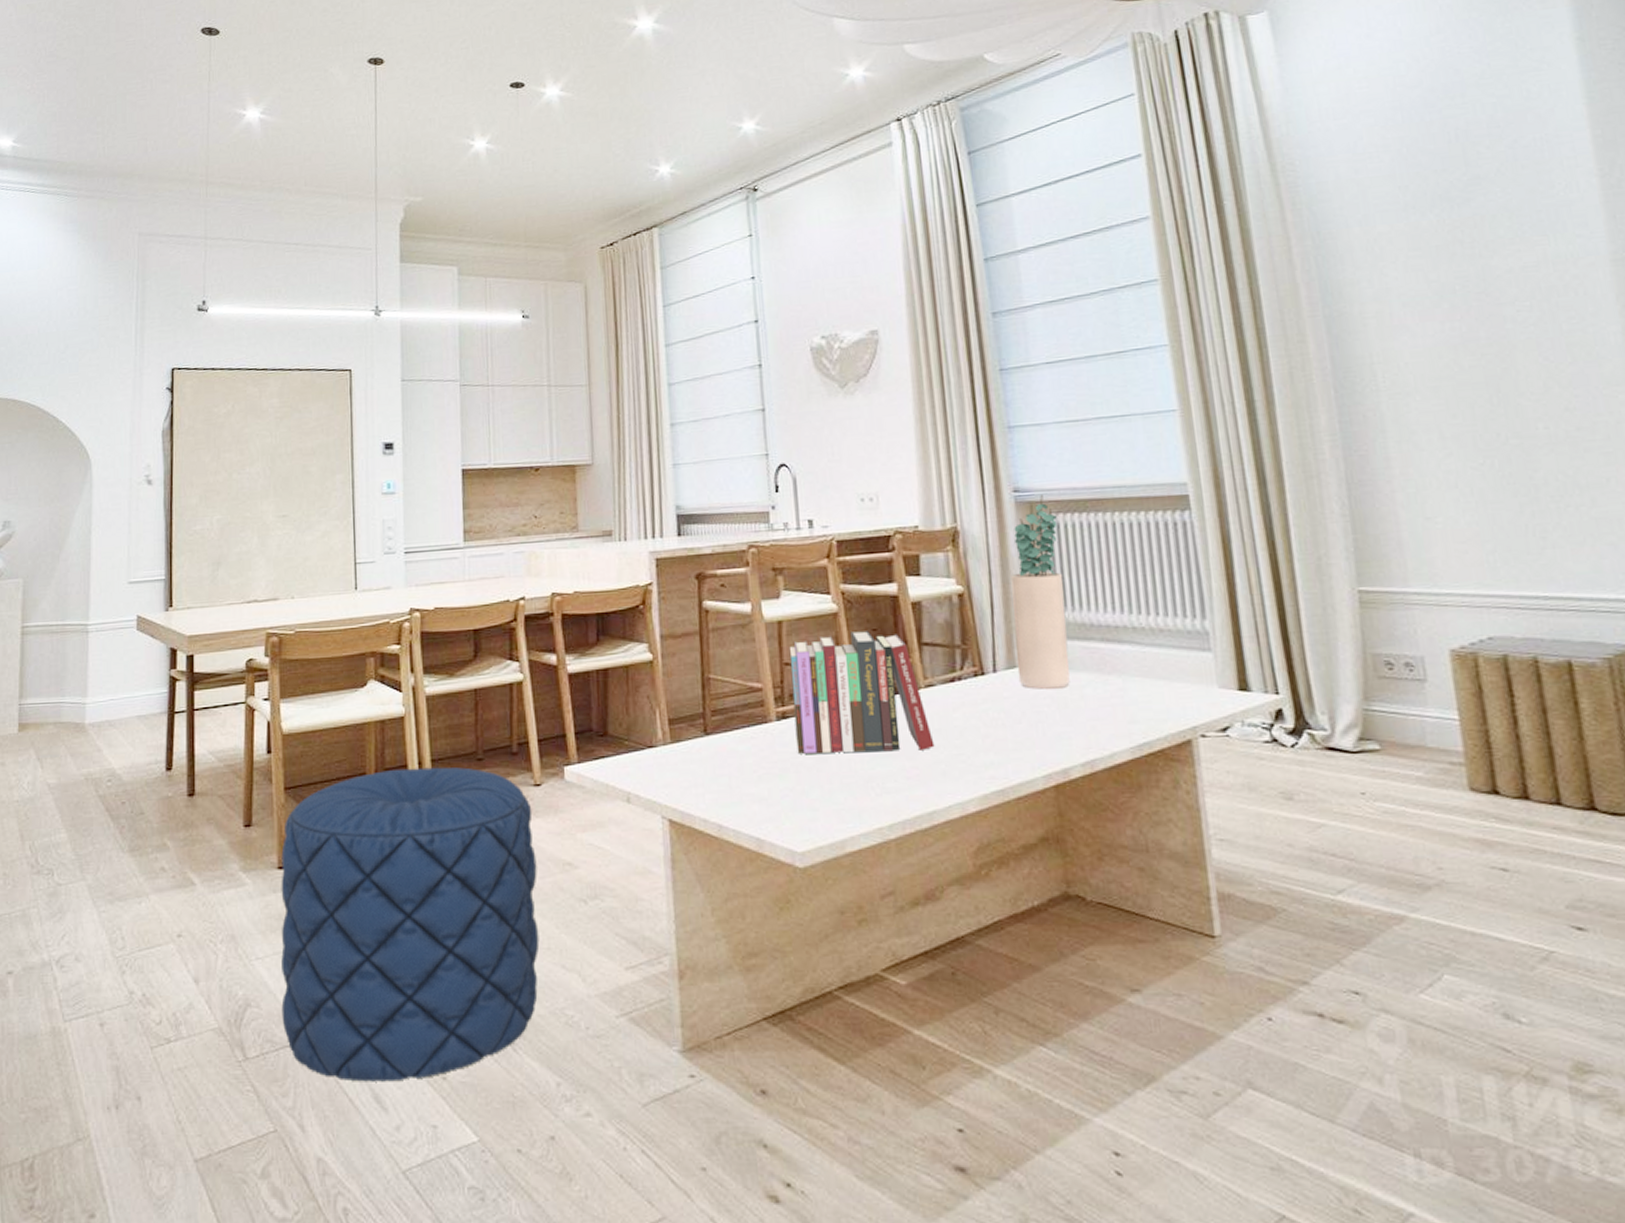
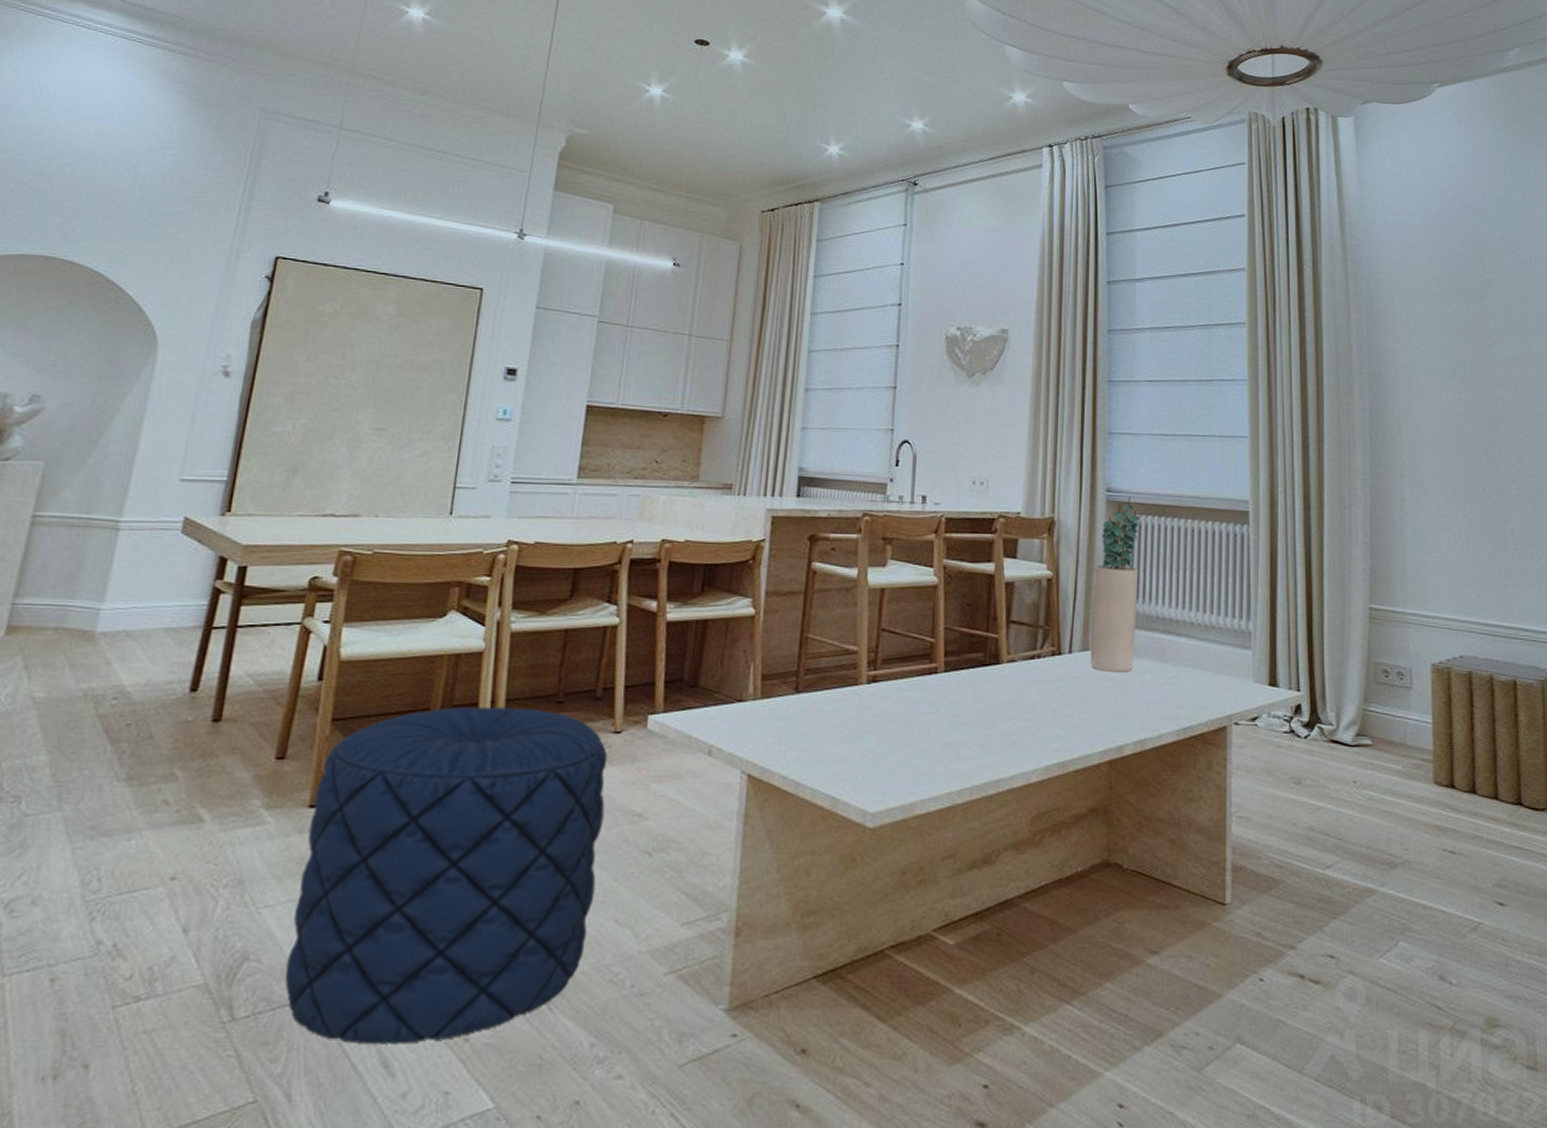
books: present [789,631,935,755] -> none [882,605,1009,721]

